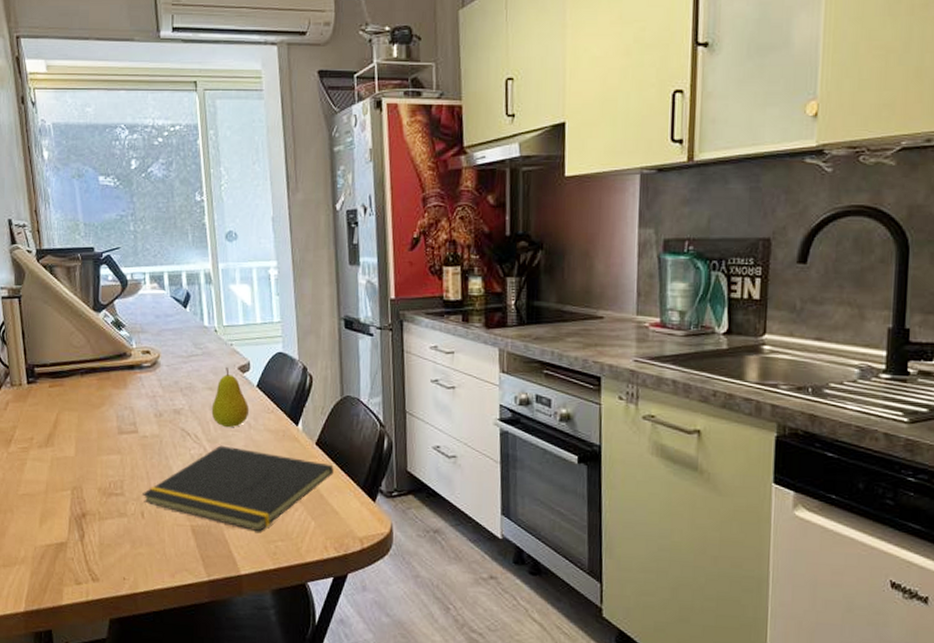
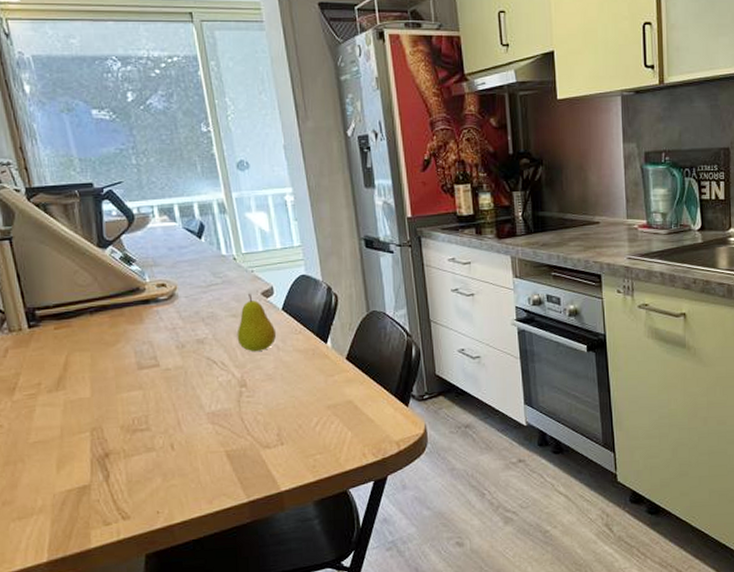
notepad: present [141,445,334,532] -> none [169,369,366,449]

